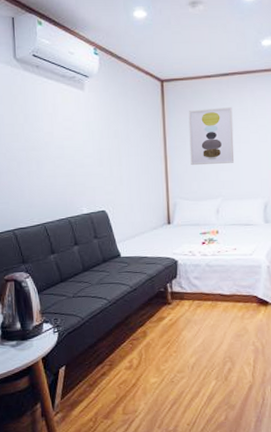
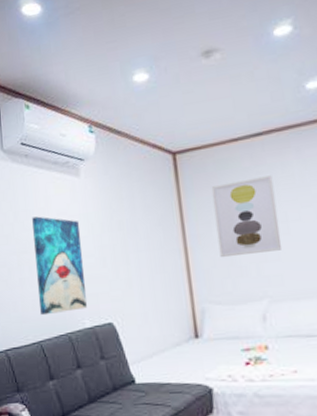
wall art: none [41,120,85,203] -> present [32,216,87,316]

